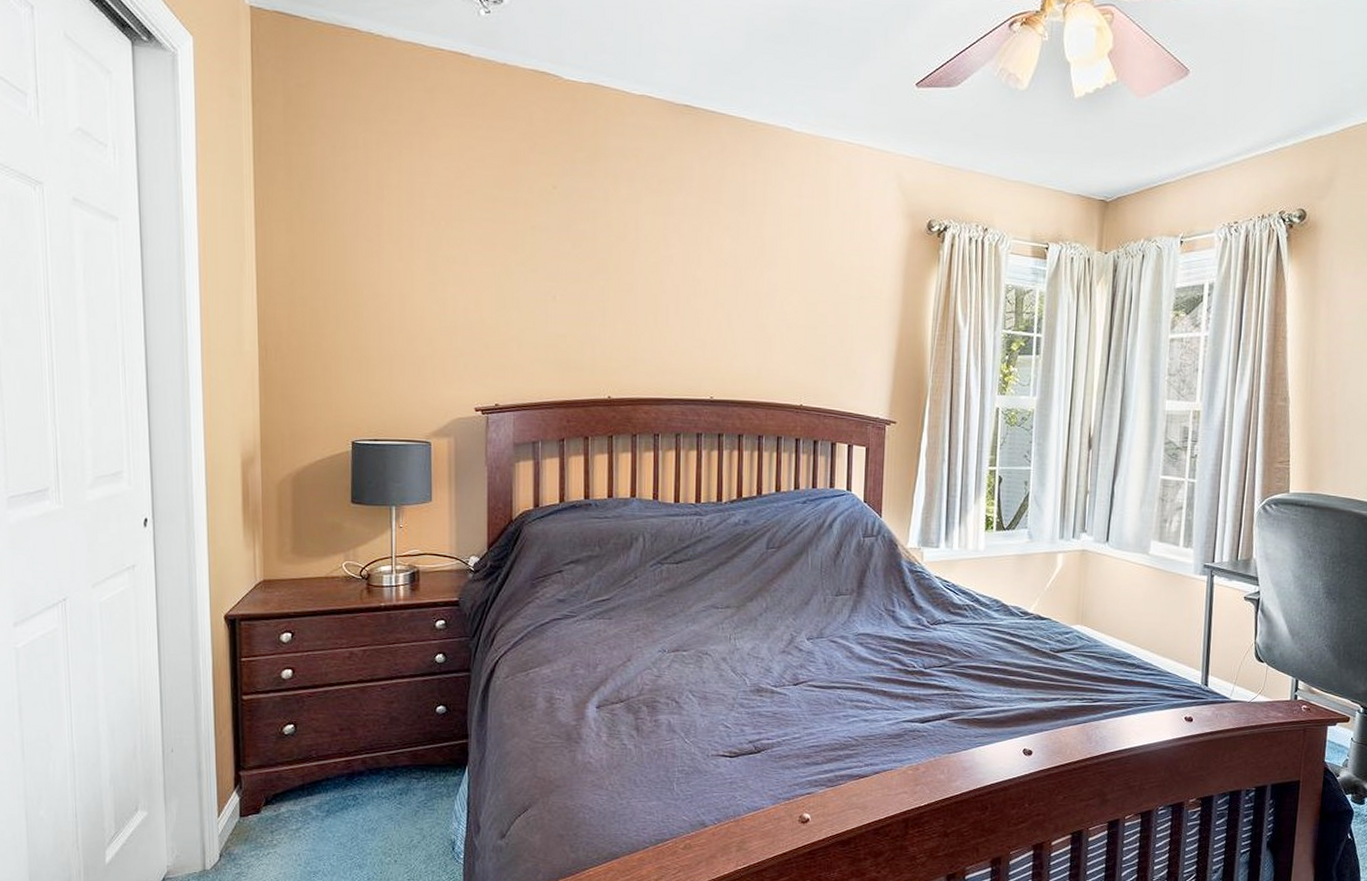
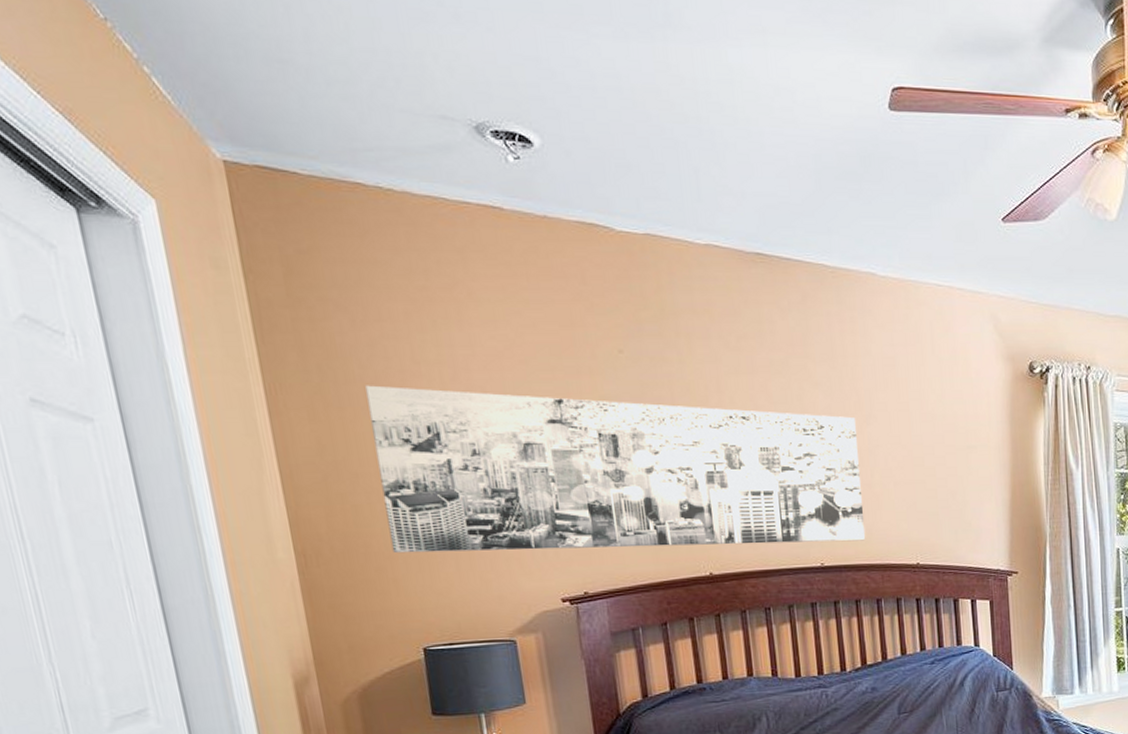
wall art: none [336,204,757,379] -> present [365,385,866,554]

